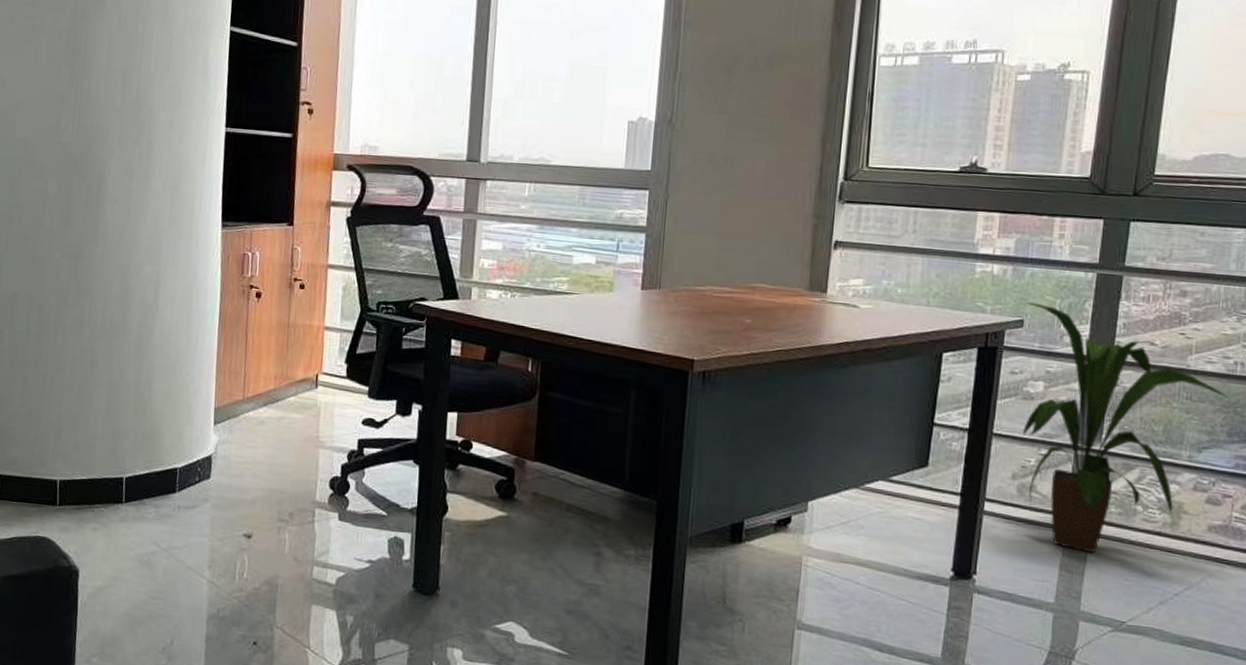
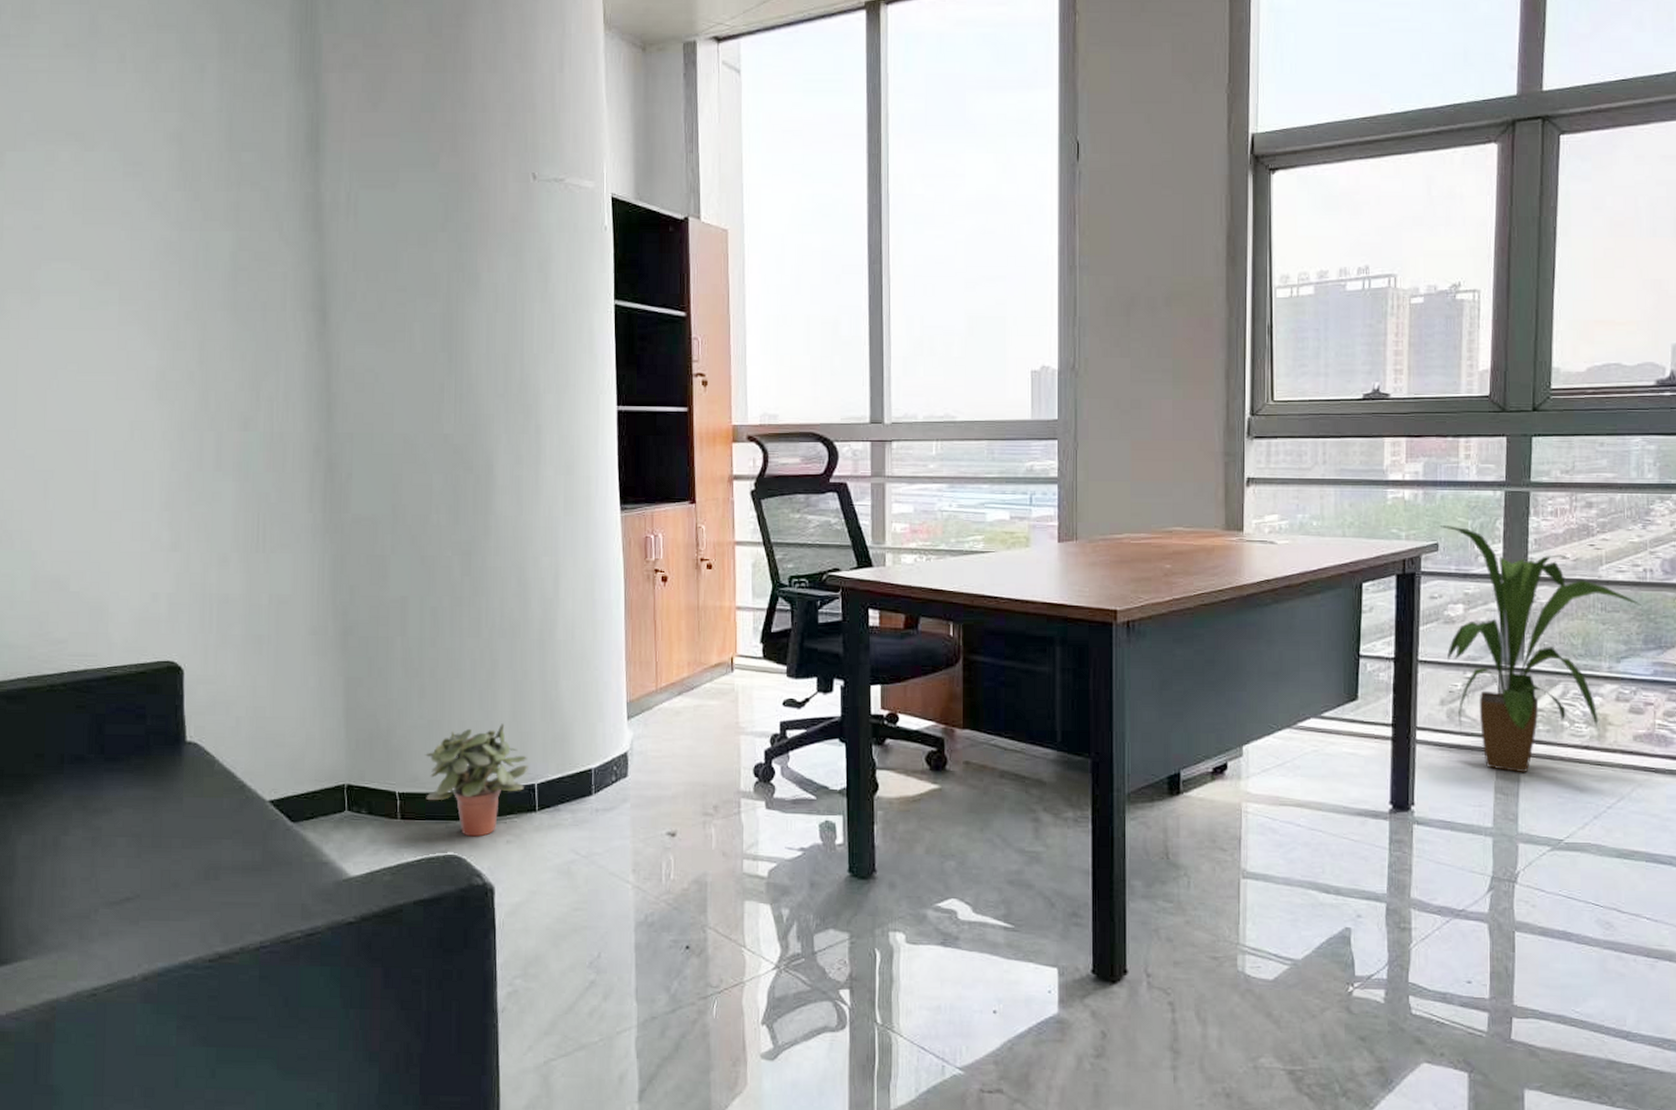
potted plant: none [21,418,118,522] -> present [424,723,528,837]

